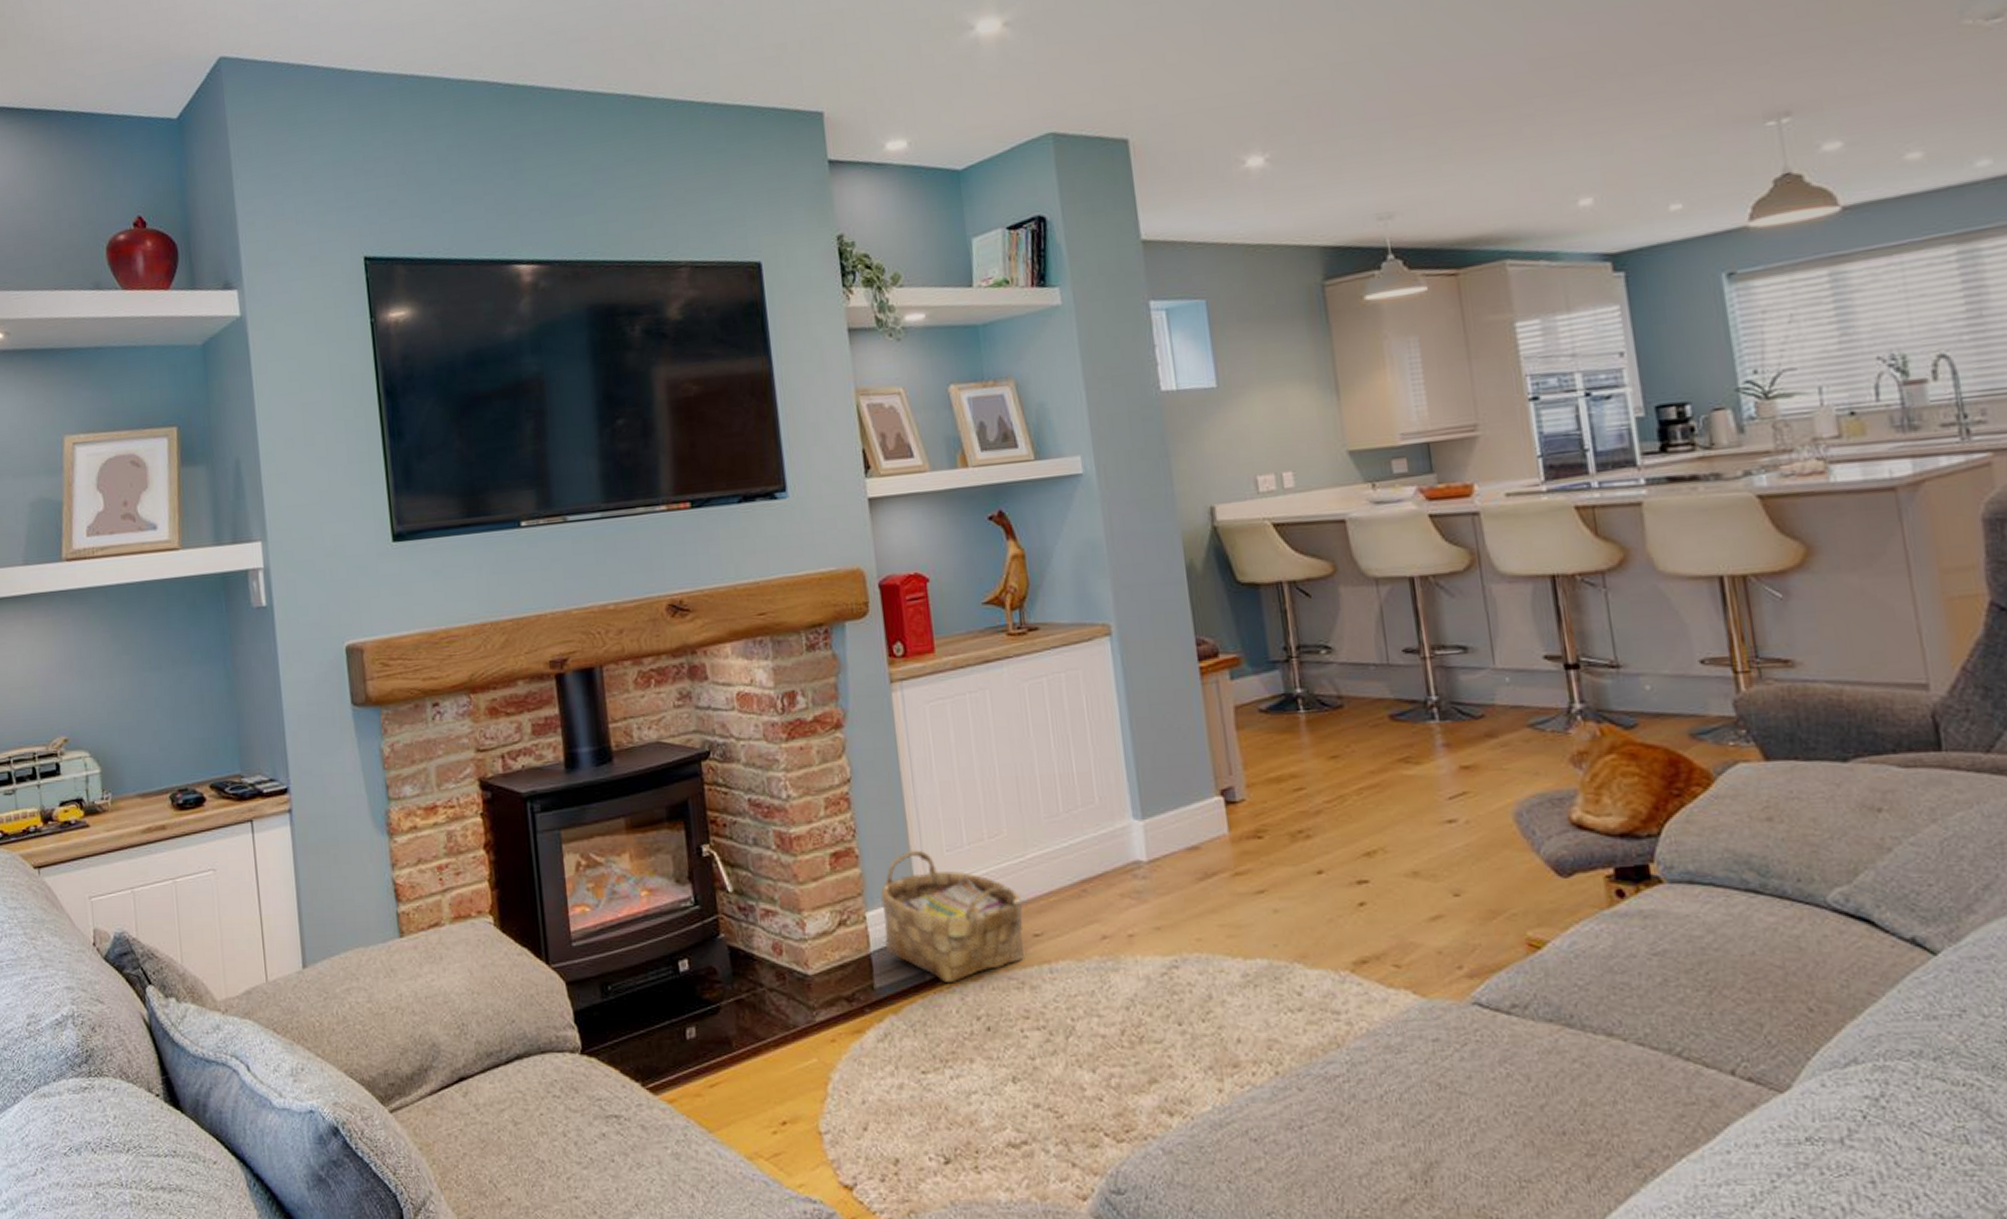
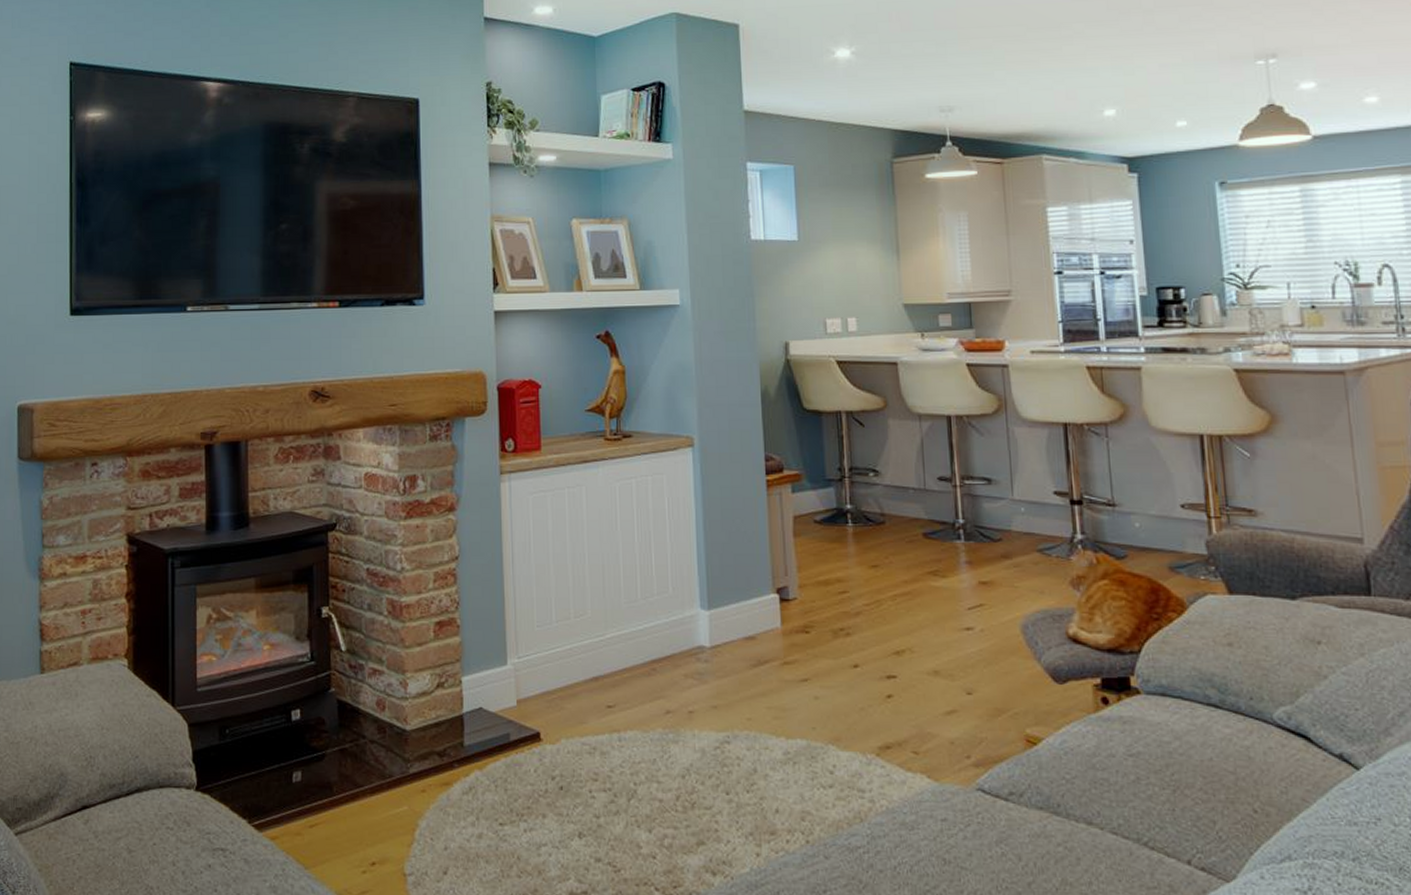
woven basket: present [880,850,1024,984] -> none [476,624,600,745]

